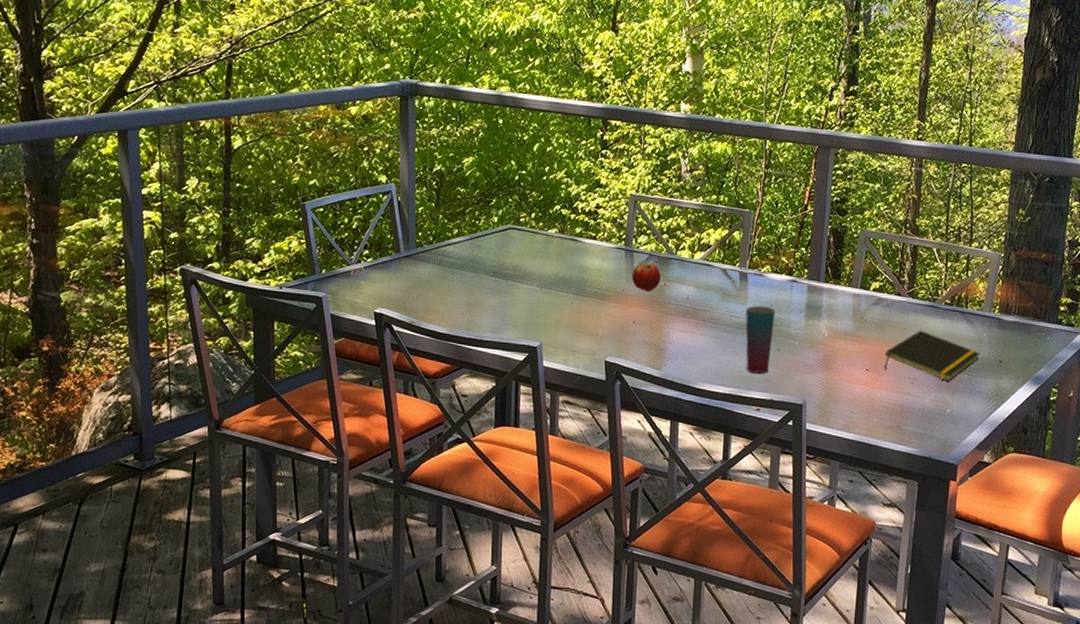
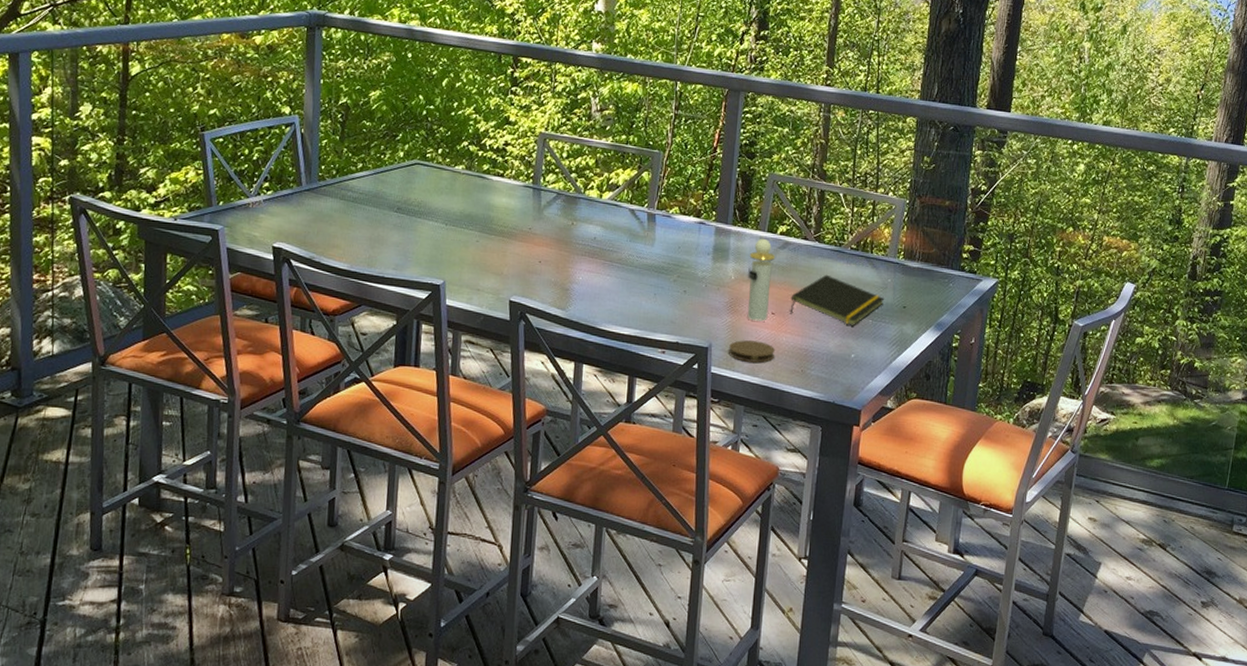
fruit: present [632,263,661,291] -> none [539,201,568,230]
cup: present [745,305,776,374] -> none [652,246,683,316]
coaster: none [823,397,870,419] -> present [729,340,776,363]
perfume bottle: none [841,295,868,378] -> present [747,238,775,321]

